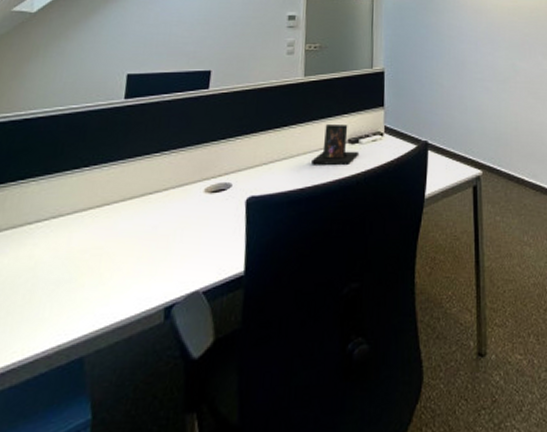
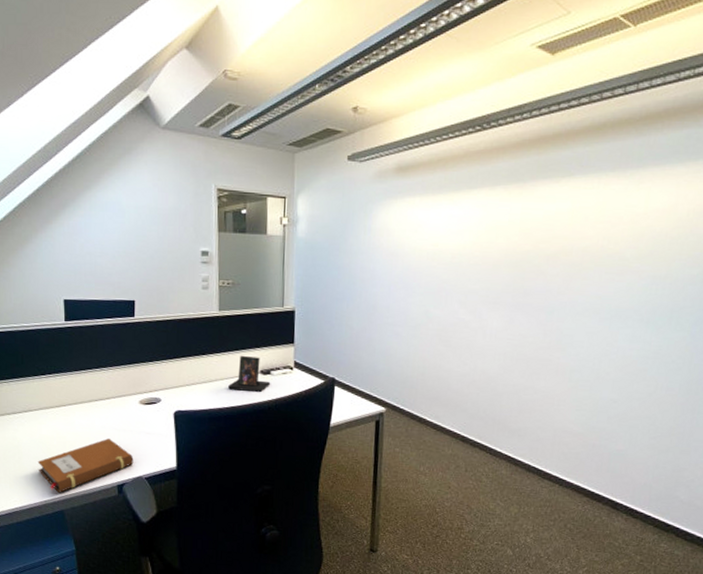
notebook: none [57,243,191,331] -> present [37,438,134,493]

